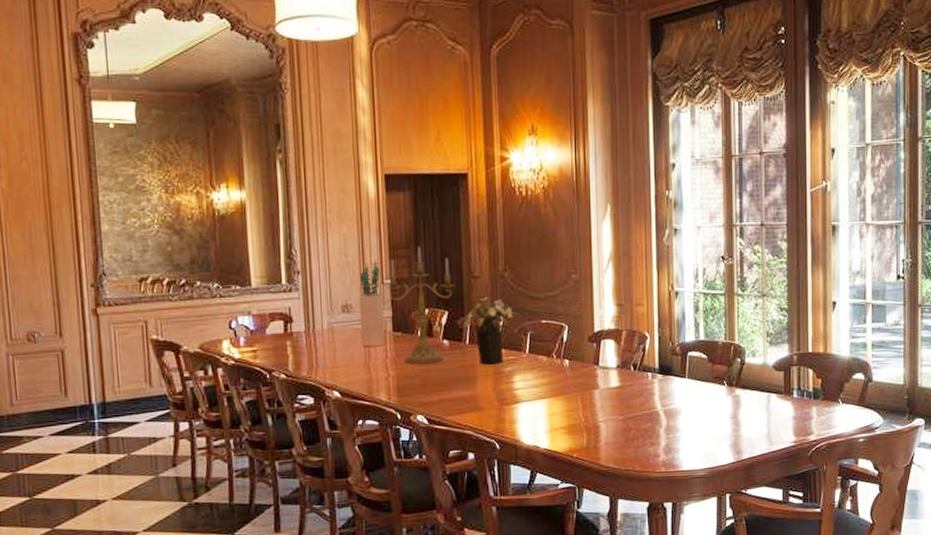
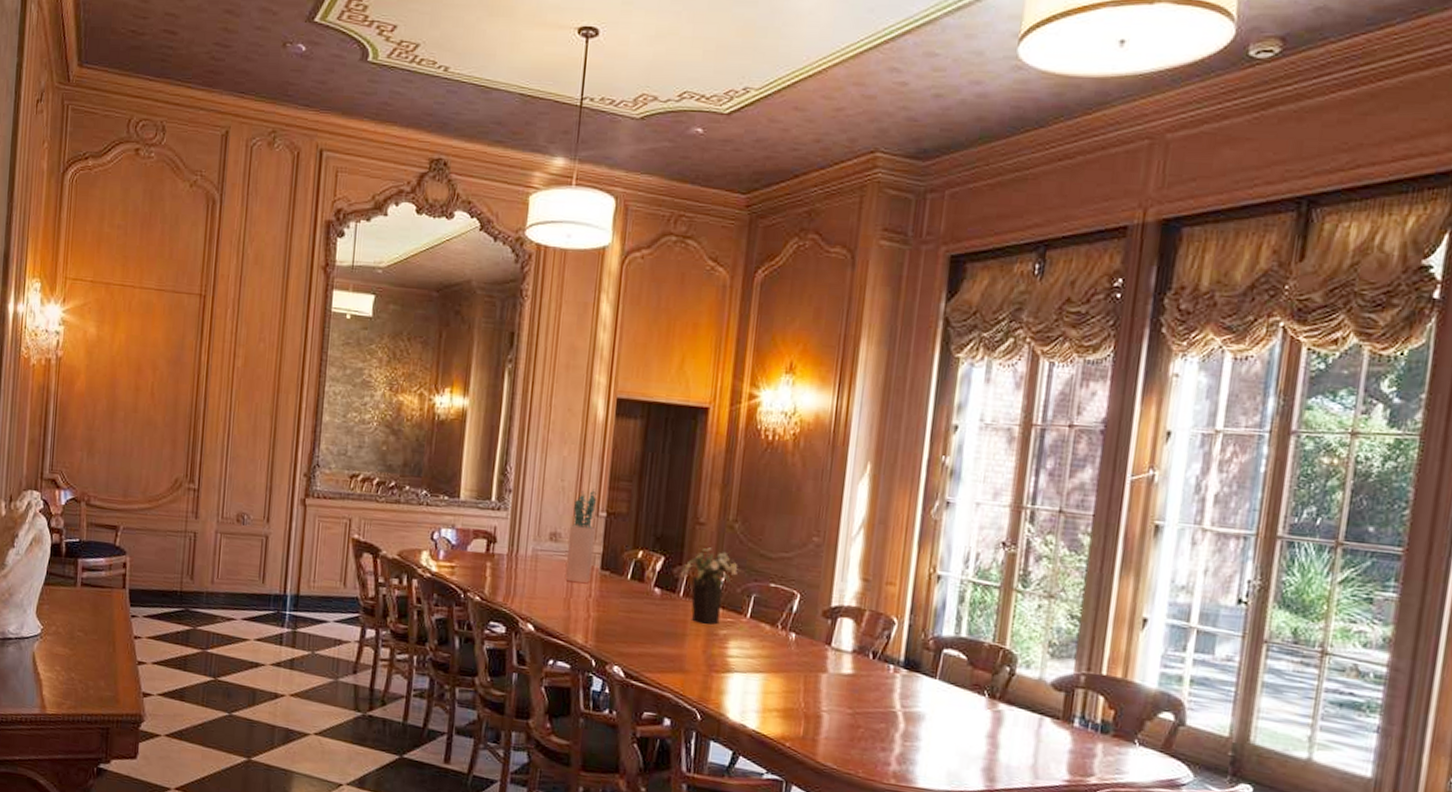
candelabra: present [387,247,454,365] -> none [601,481,676,612]

